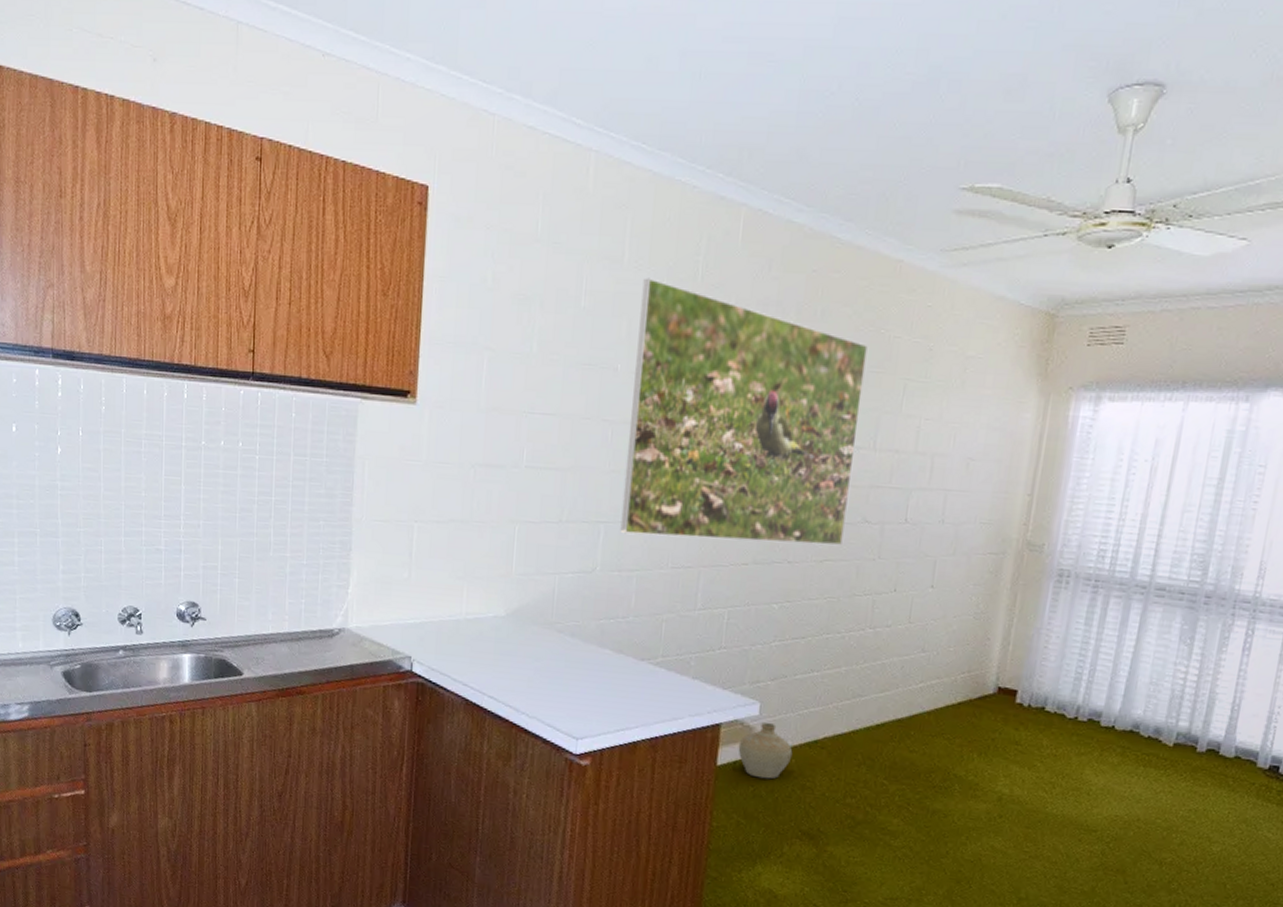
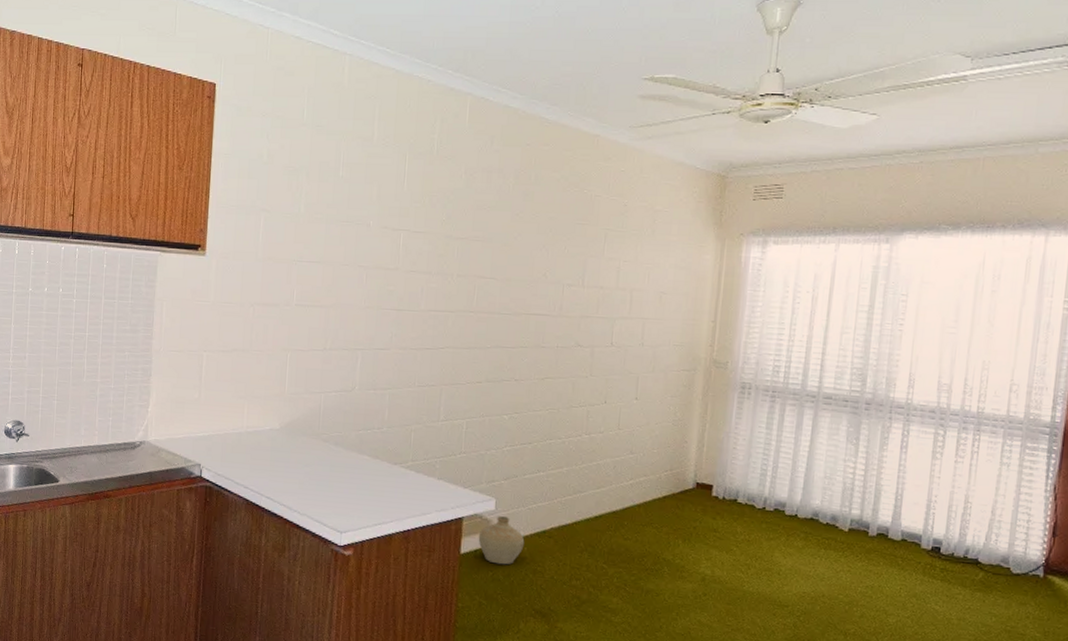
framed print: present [620,277,868,546] -> none [374,152,574,366]

